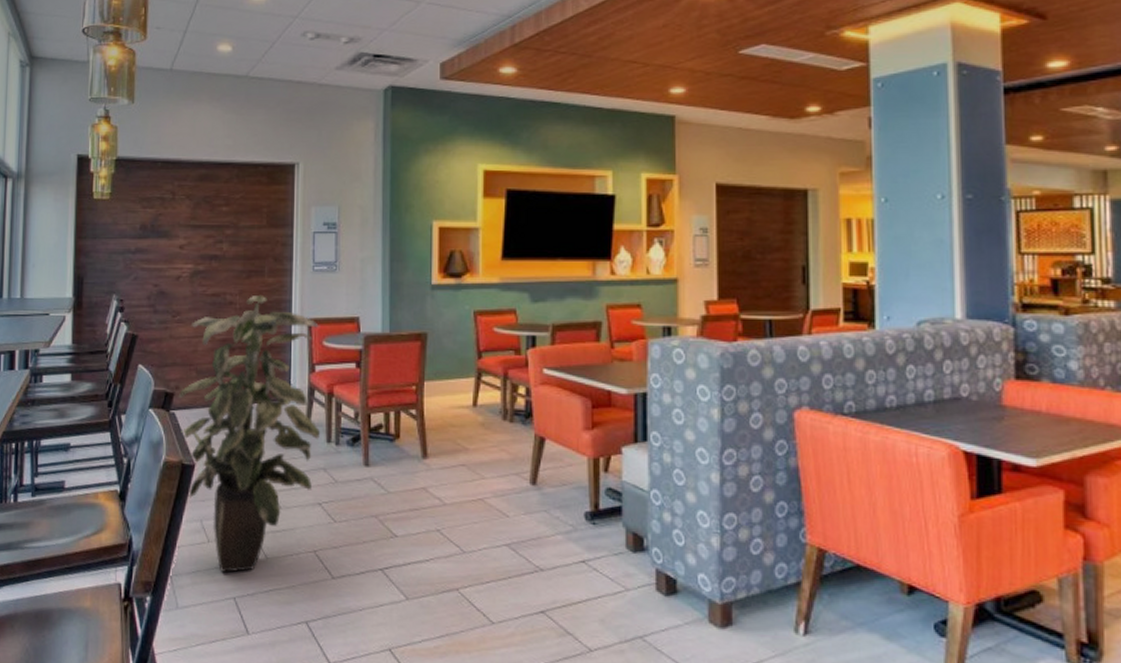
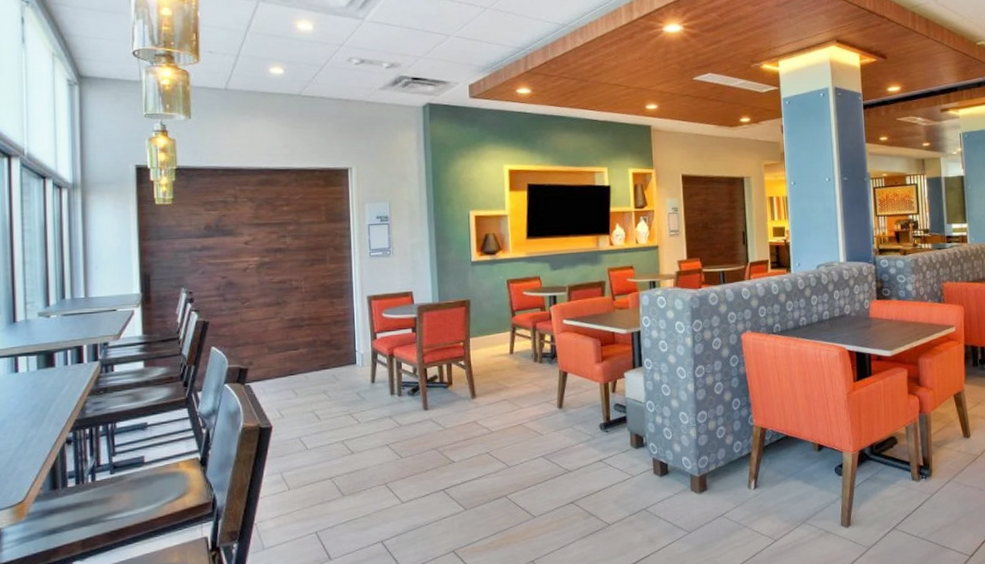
indoor plant: present [178,294,320,573] -> none [252,279,384,513]

